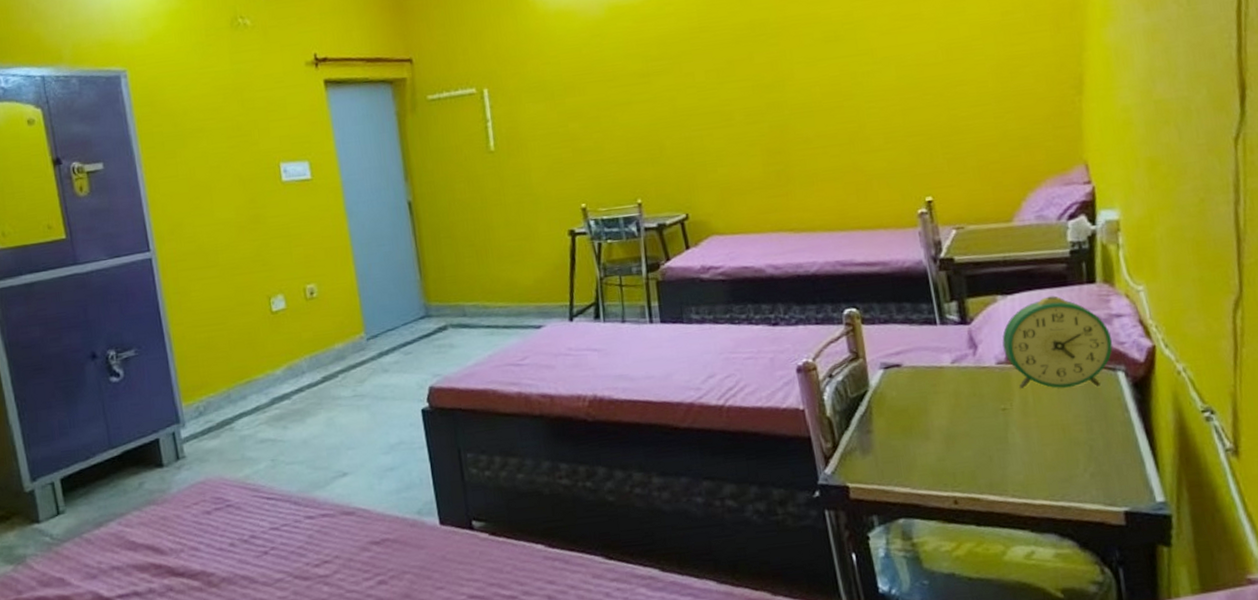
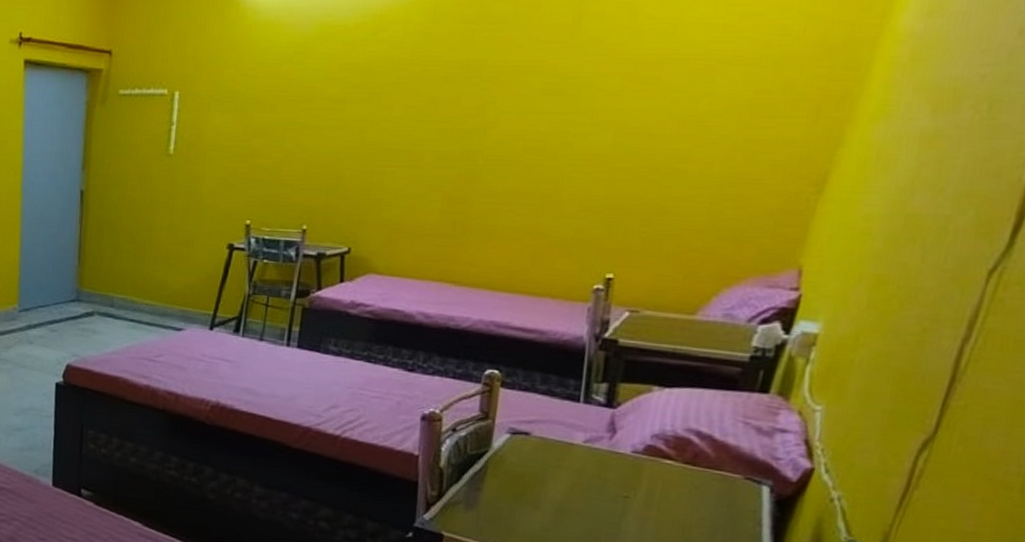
alarm clock: present [1002,295,1113,389] -> none [643,397,768,496]

